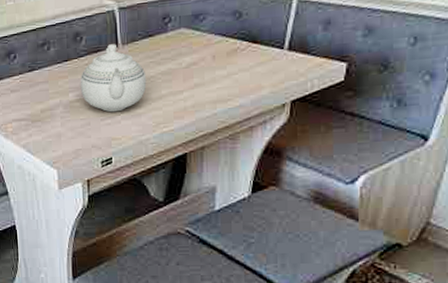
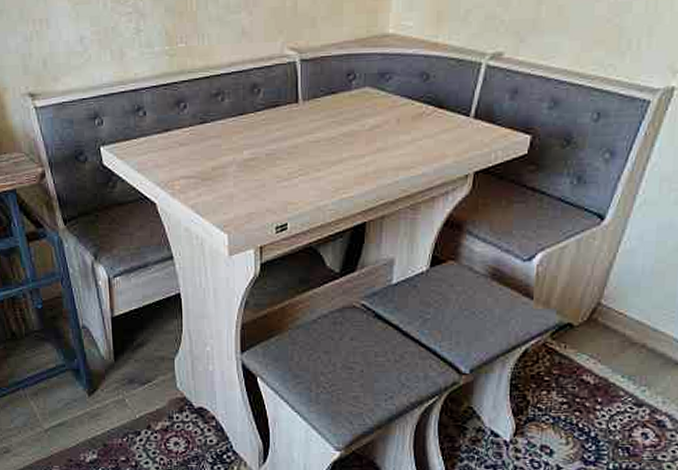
teapot: present [80,44,147,113] -> none [256,99,327,174]

